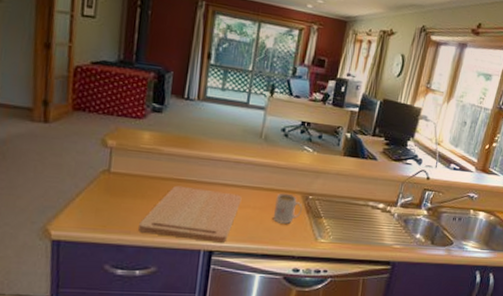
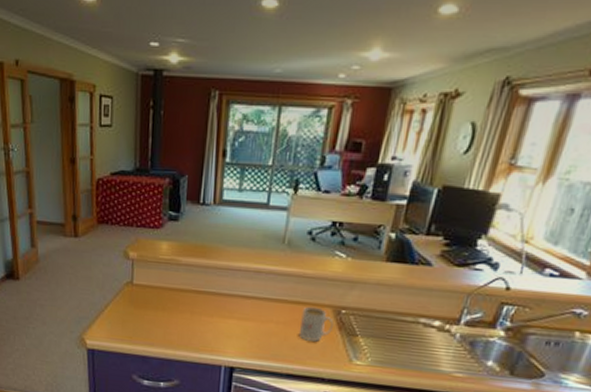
cutting board: present [139,185,242,243] -> none [161,297,264,359]

